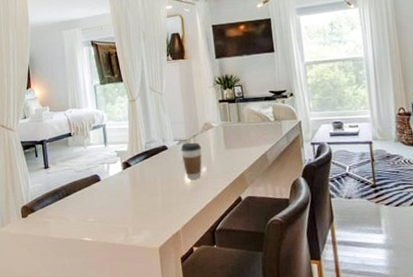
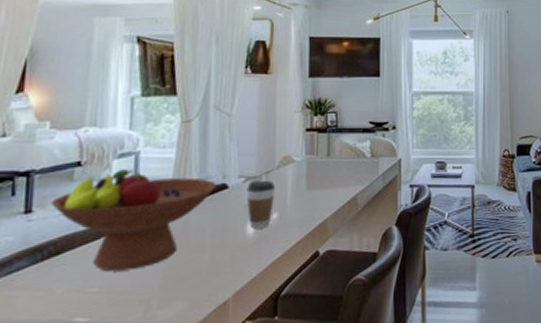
fruit bowl: none [58,137,159,208] -> present [51,169,217,272]

